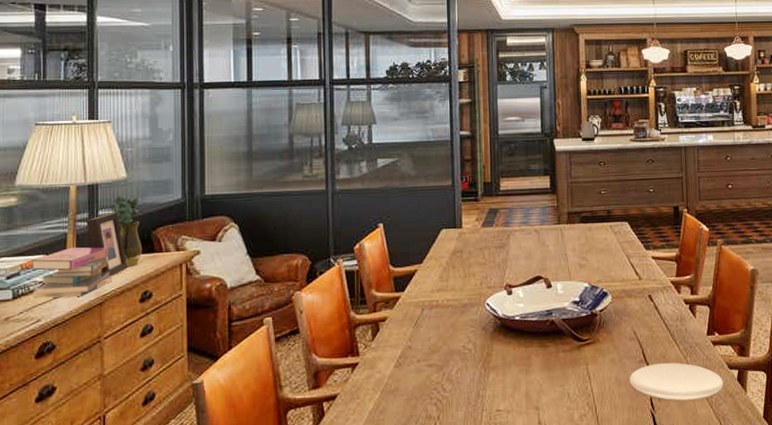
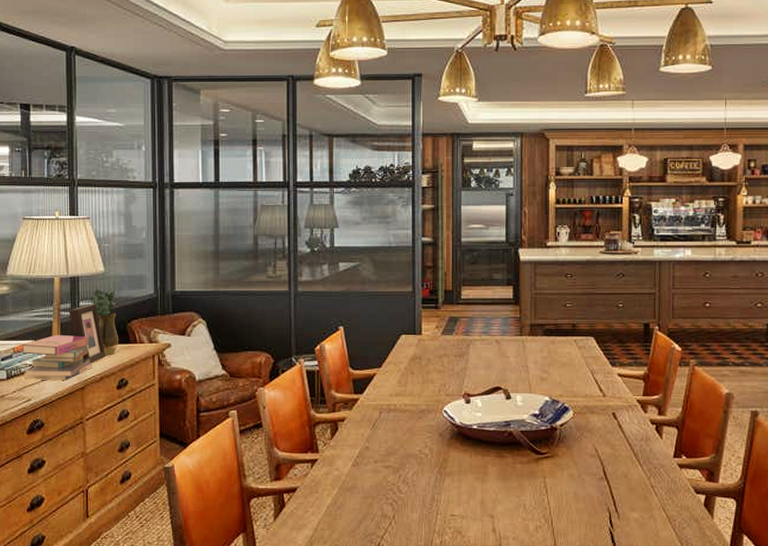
kettle: present [580,121,599,142] -> none [547,231,567,253]
plate: present [630,362,724,402] -> none [588,482,689,522]

